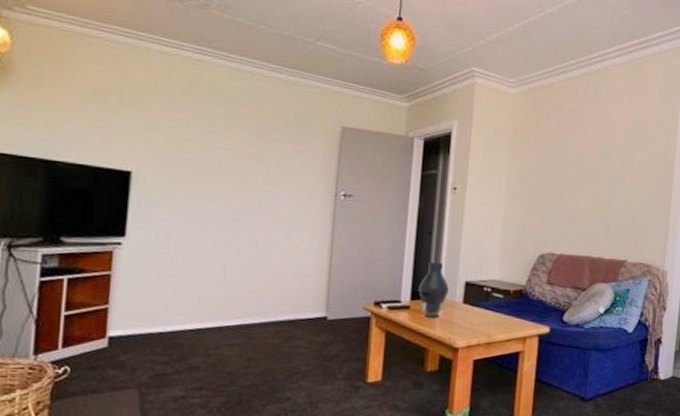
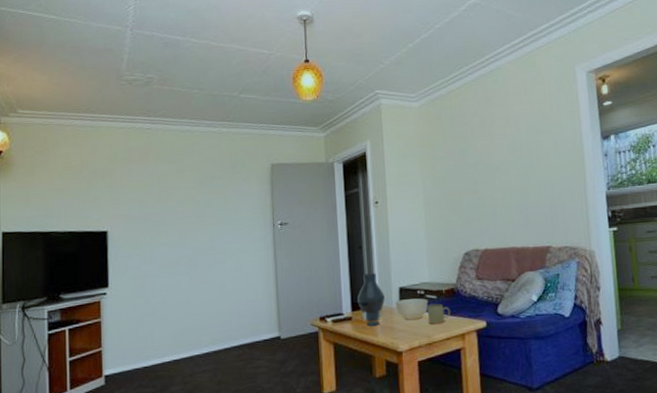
bowl: none [459,294,494,318] -> present [395,298,429,321]
mug: none [490,302,515,325] -> present [427,303,451,325]

